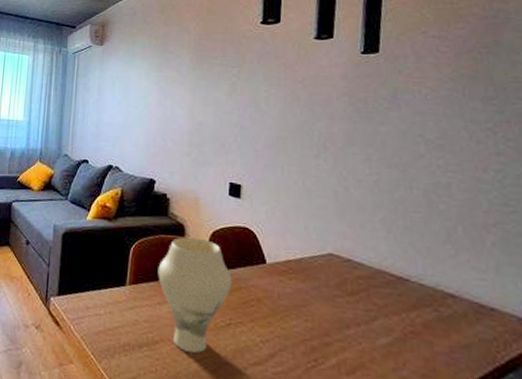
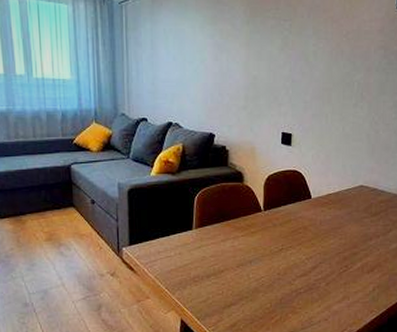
vase: present [158,236,232,354] -> none [220,182,284,276]

